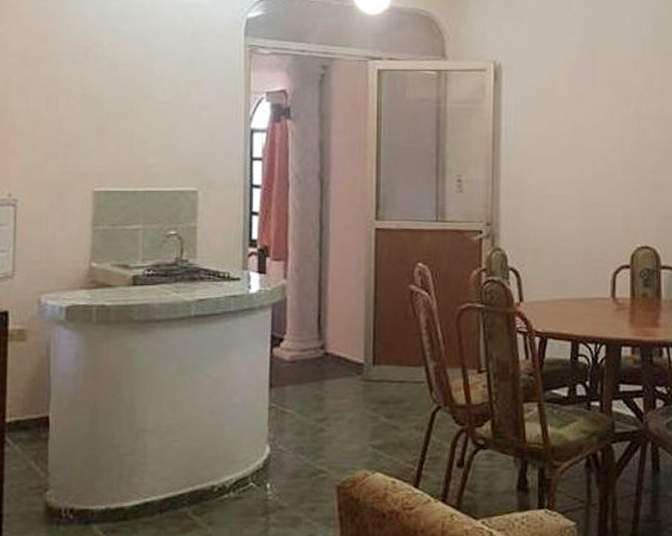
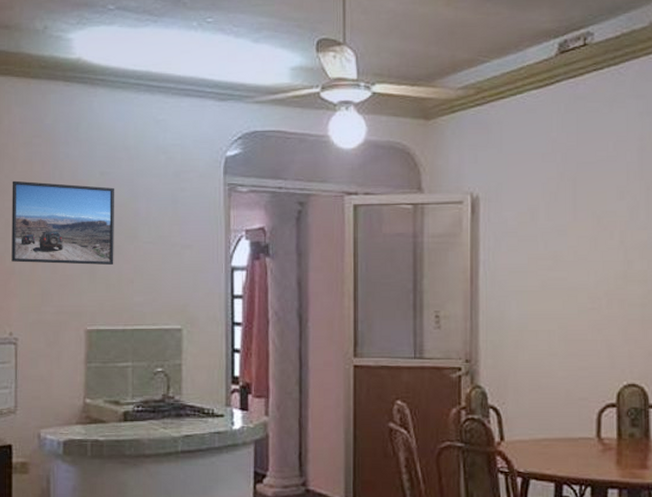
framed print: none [12,35,129,124] -> present [11,180,115,265]

